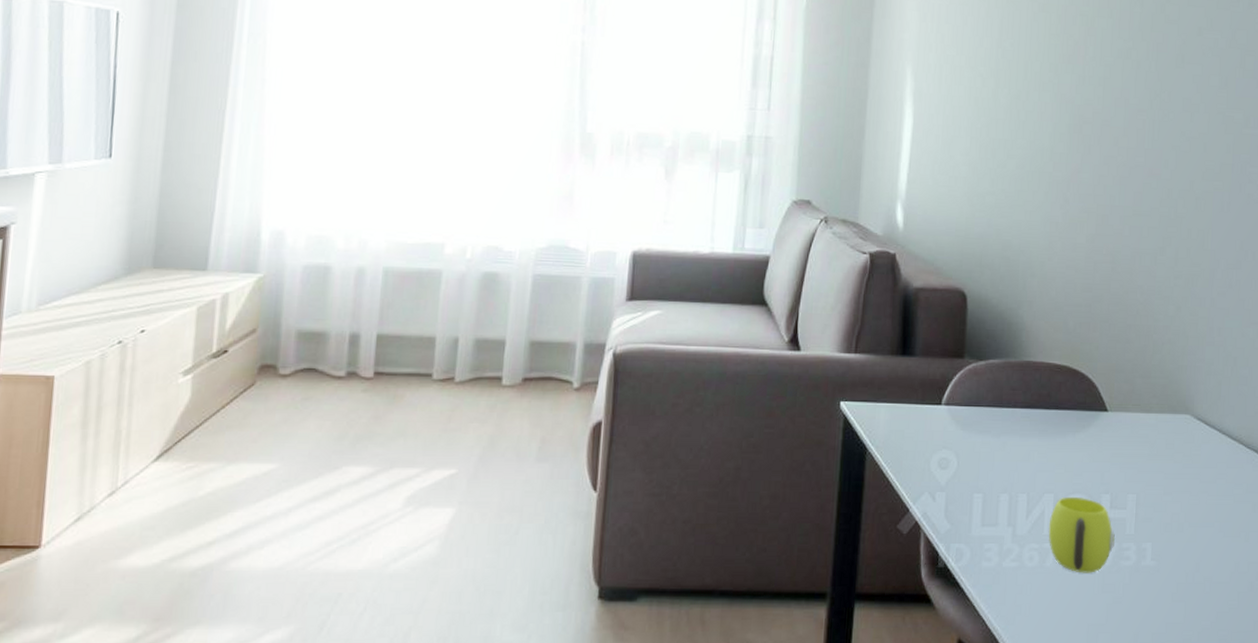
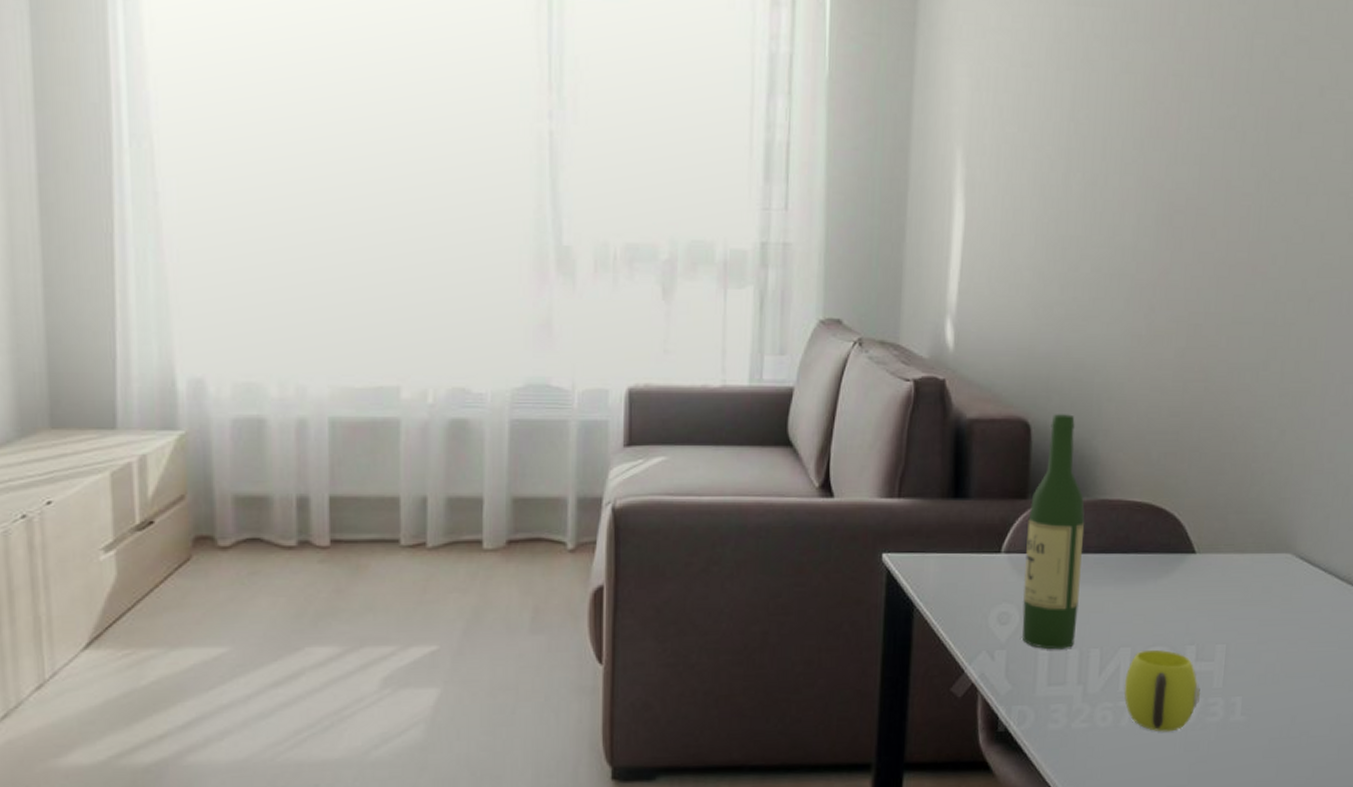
wine bottle: none [959,286,1013,494] -> present [1022,414,1085,650]

